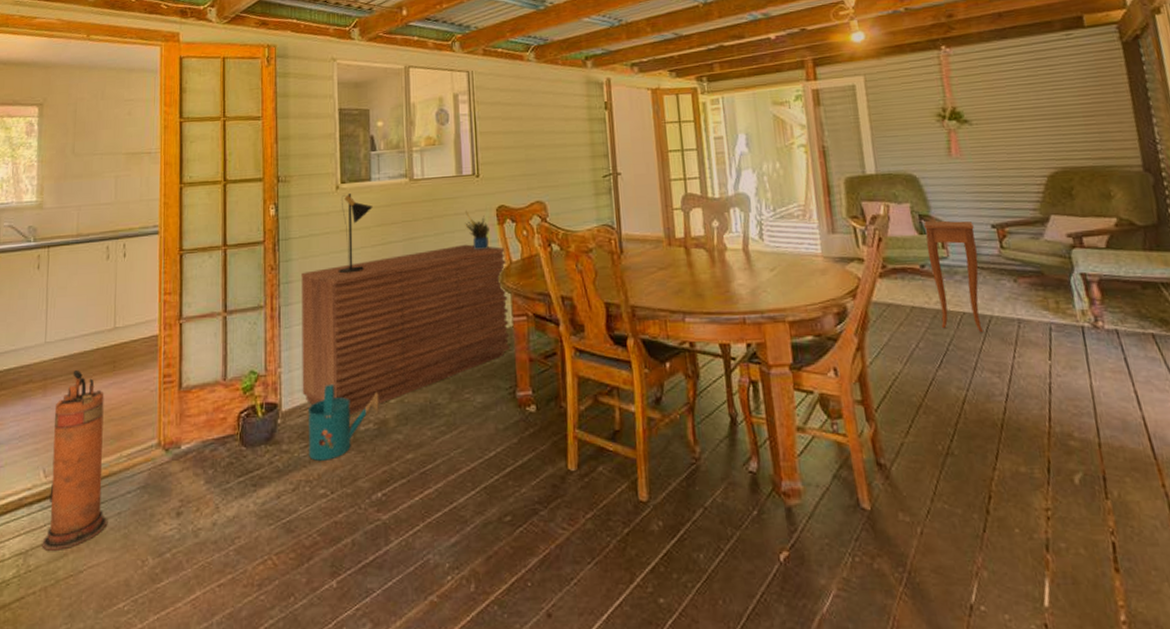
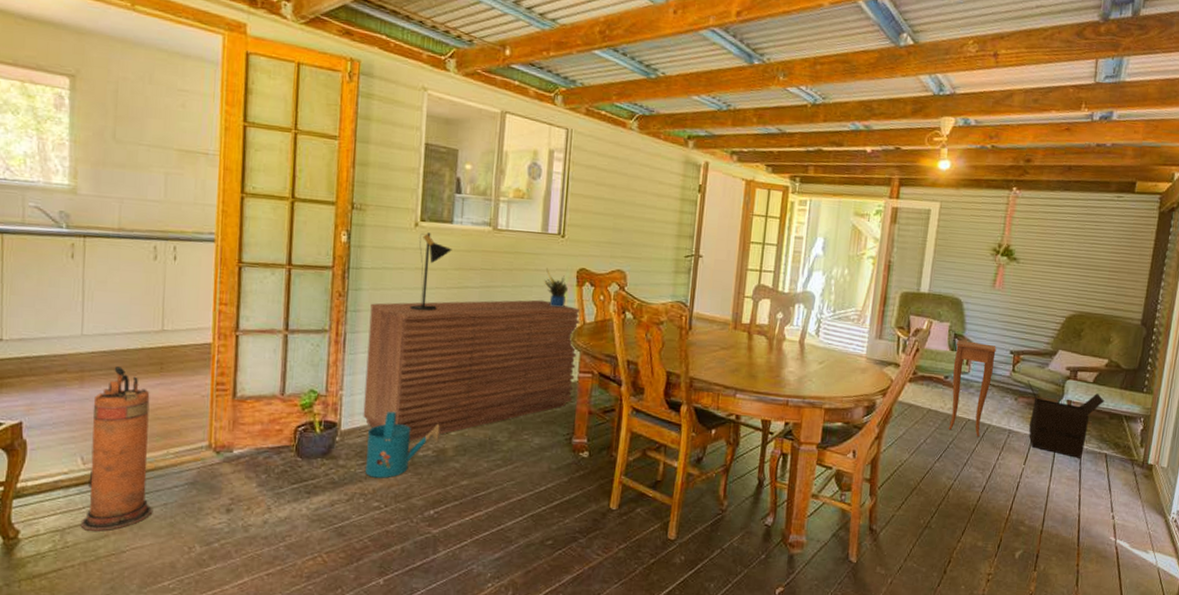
cardboard box: none [1023,257,1129,344] -> present [1027,381,1105,458]

